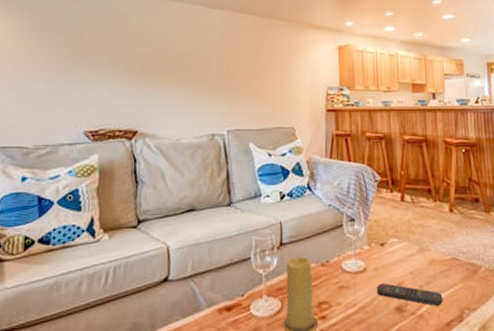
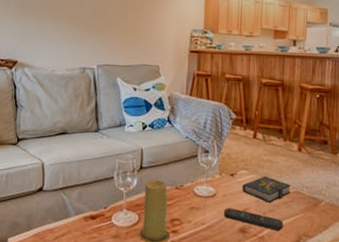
book: none [394,243,447,275] -> present [242,176,291,204]

